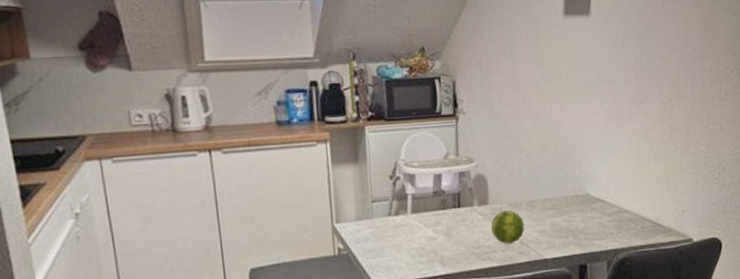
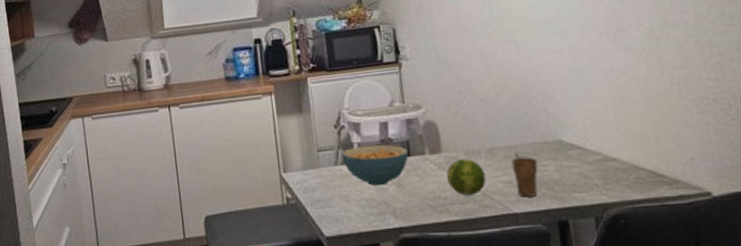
cereal bowl: none [395,196,459,236] -> present [341,144,409,186]
cup: none [547,205,568,245] -> present [511,153,538,197]

